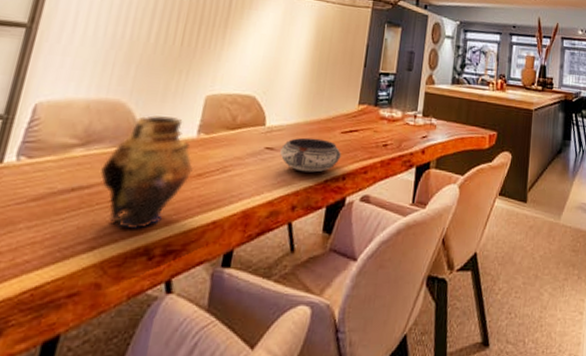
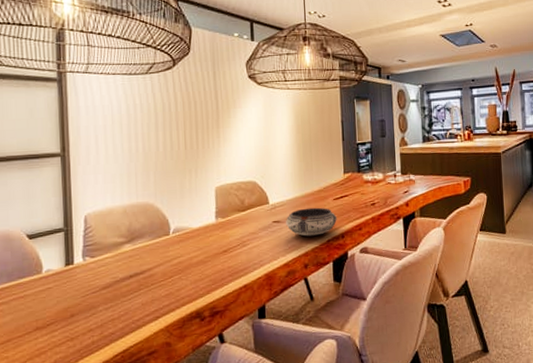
vase: present [101,115,195,230] -> none [148,209,220,300]

